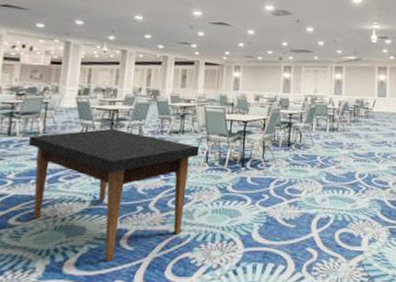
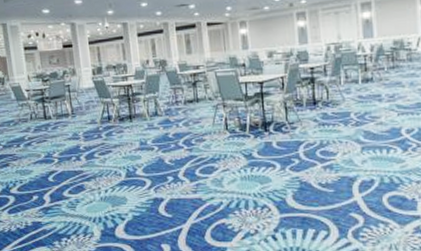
dining table: present [29,128,200,262] -> none [62,104,218,228]

